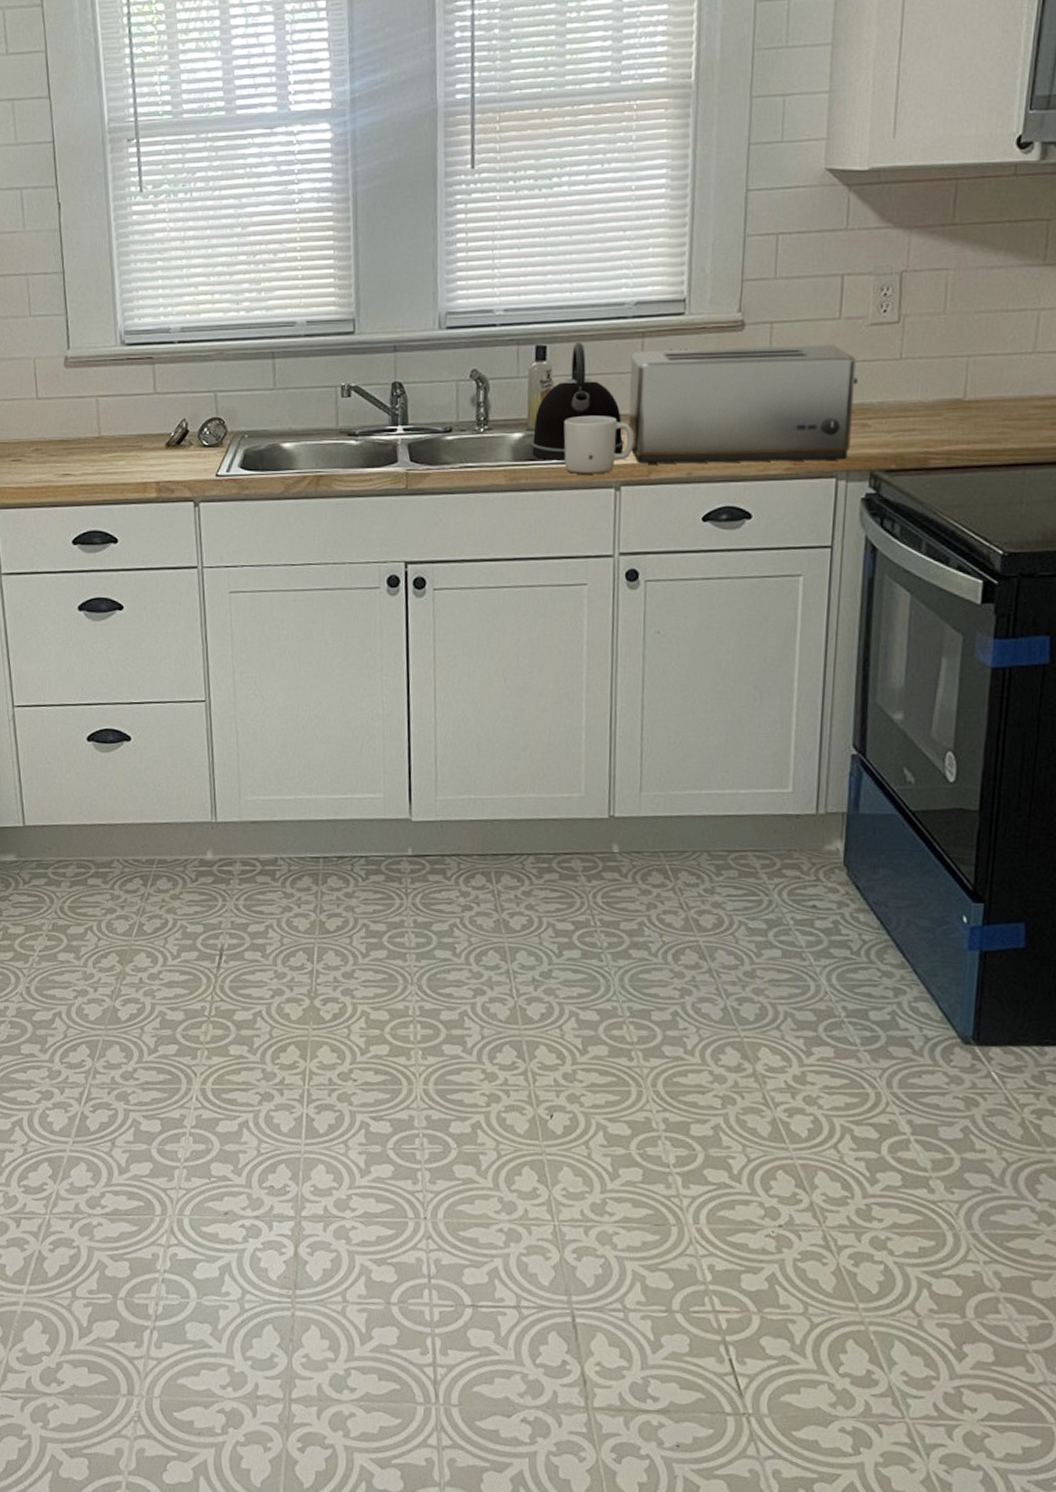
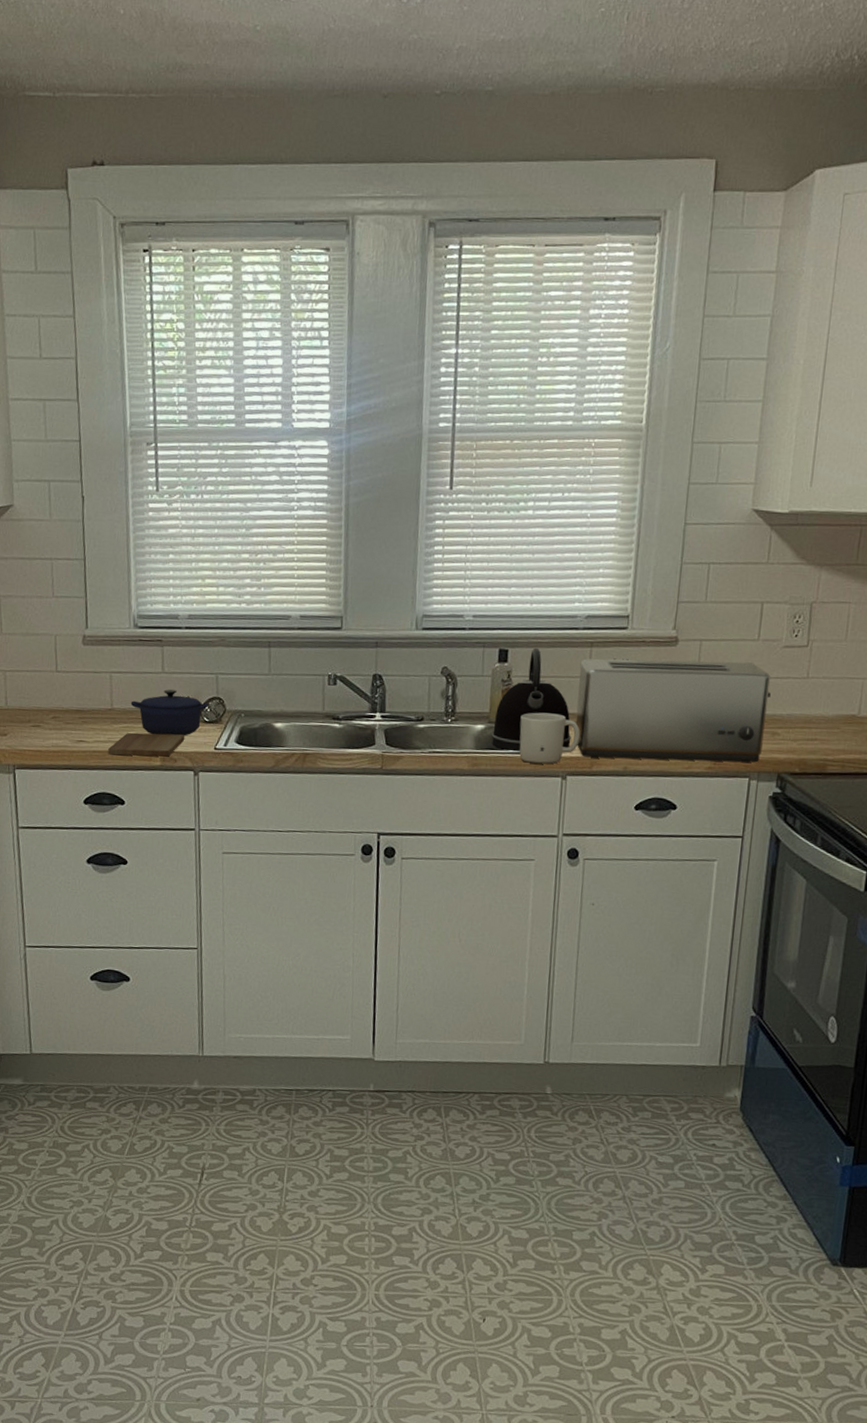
cutting board: none [97,461,183,489] -> present [108,732,185,757]
cooking pot: none [120,411,208,464] -> present [130,688,209,736]

